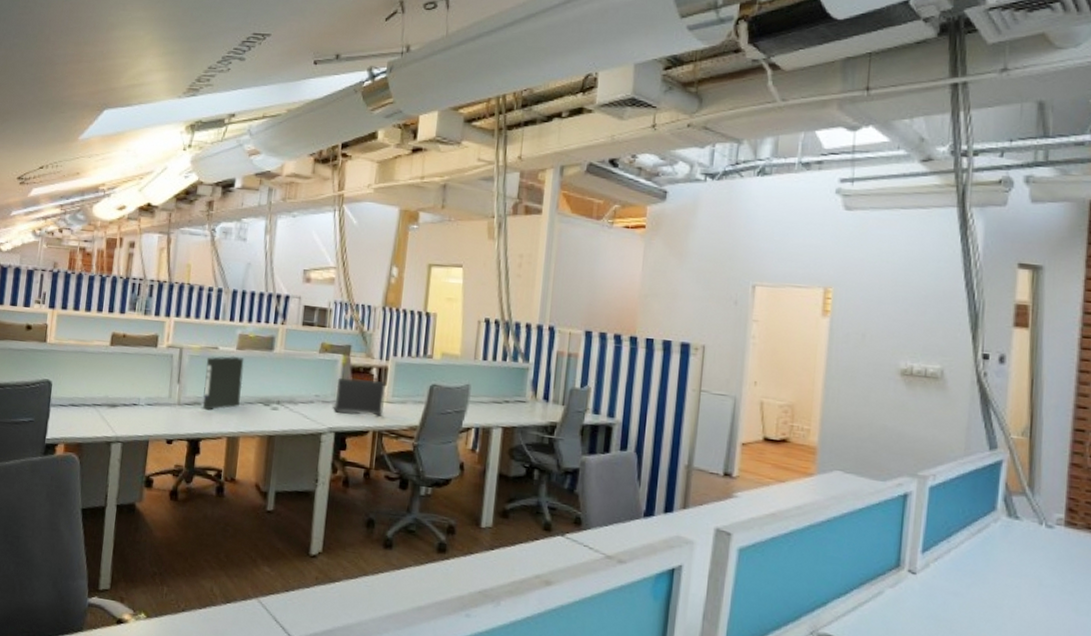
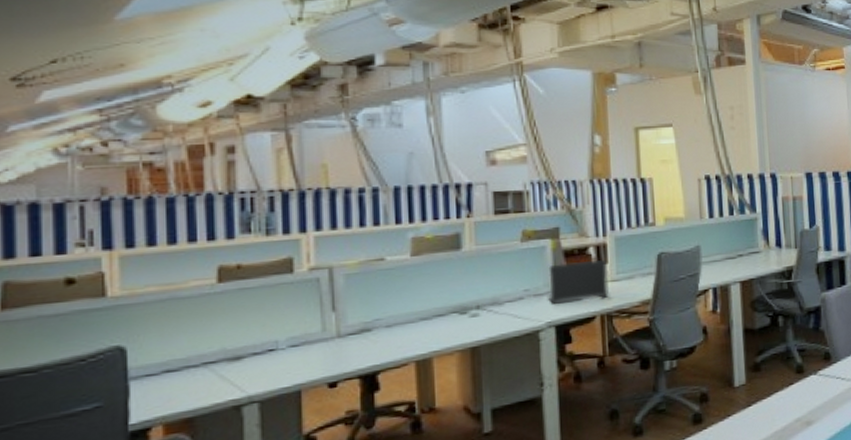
binder: present [202,356,244,410] -> none [370,264,427,336]

